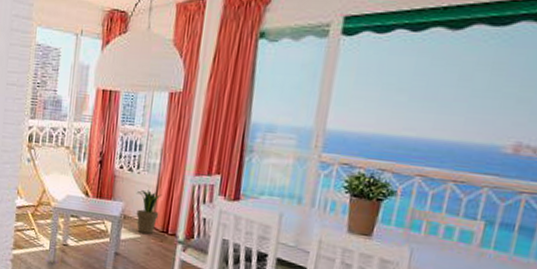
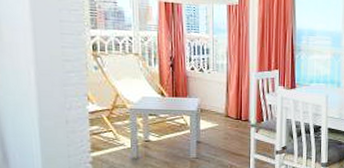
potted plant: present [136,190,163,234] -> none [209,86,233,122]

